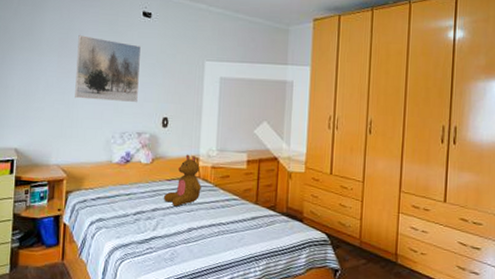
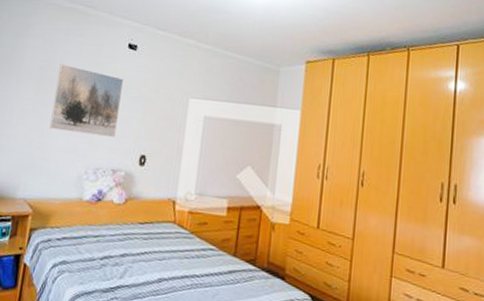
teddy bear: present [163,154,201,207] -> none [134,196,176,254]

